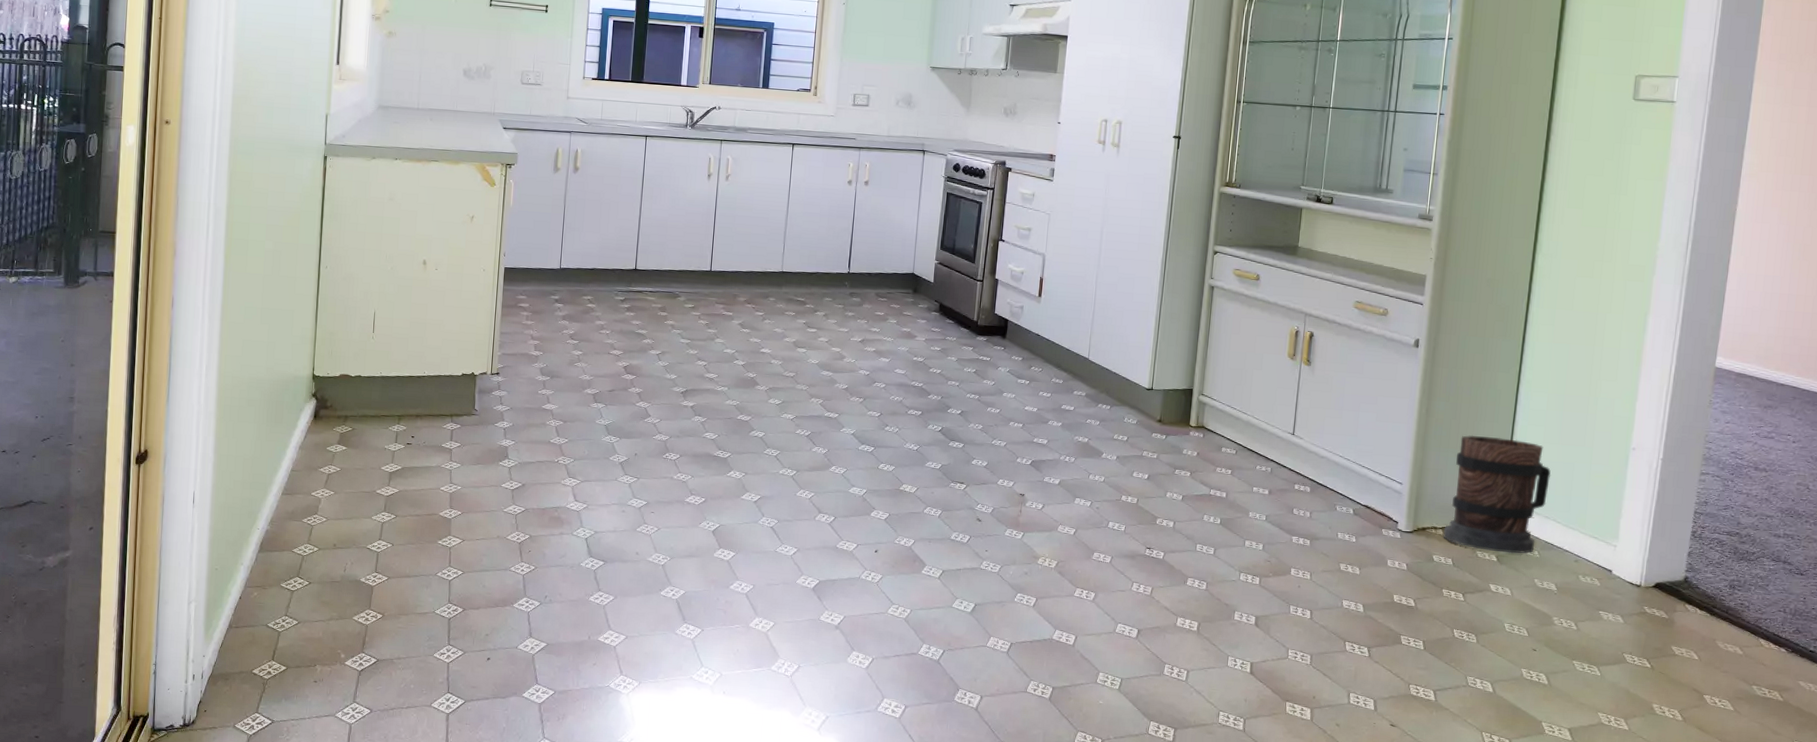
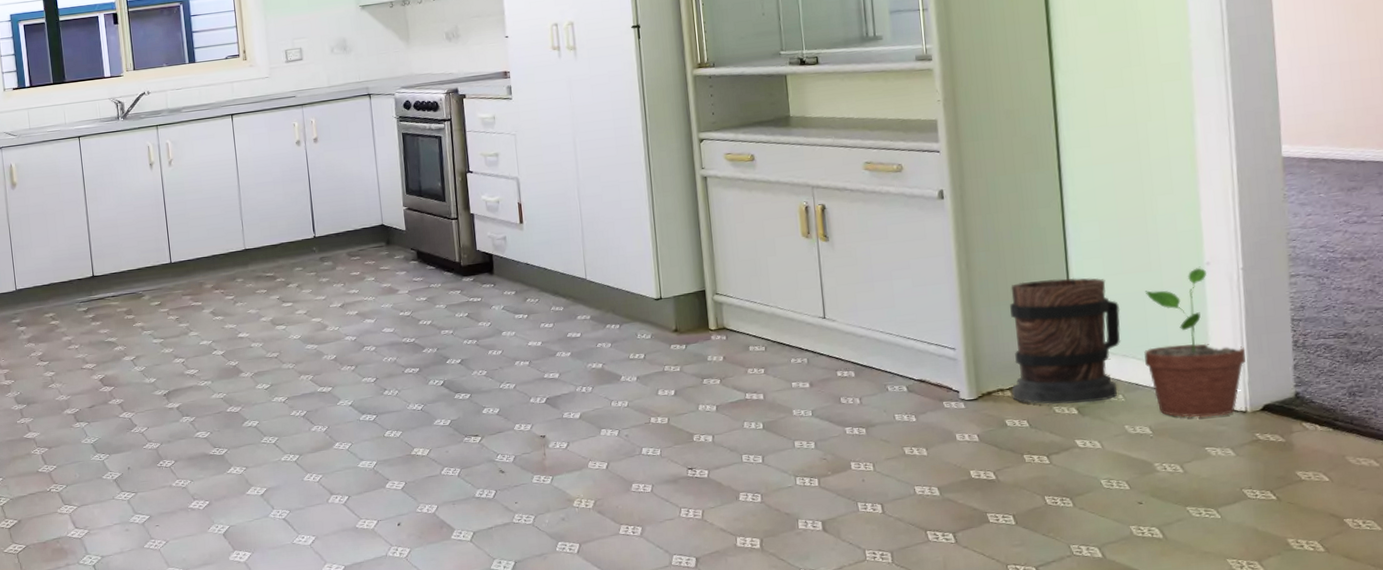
potted plant: none [1563,450,1651,586] -> present [1144,266,1246,417]

